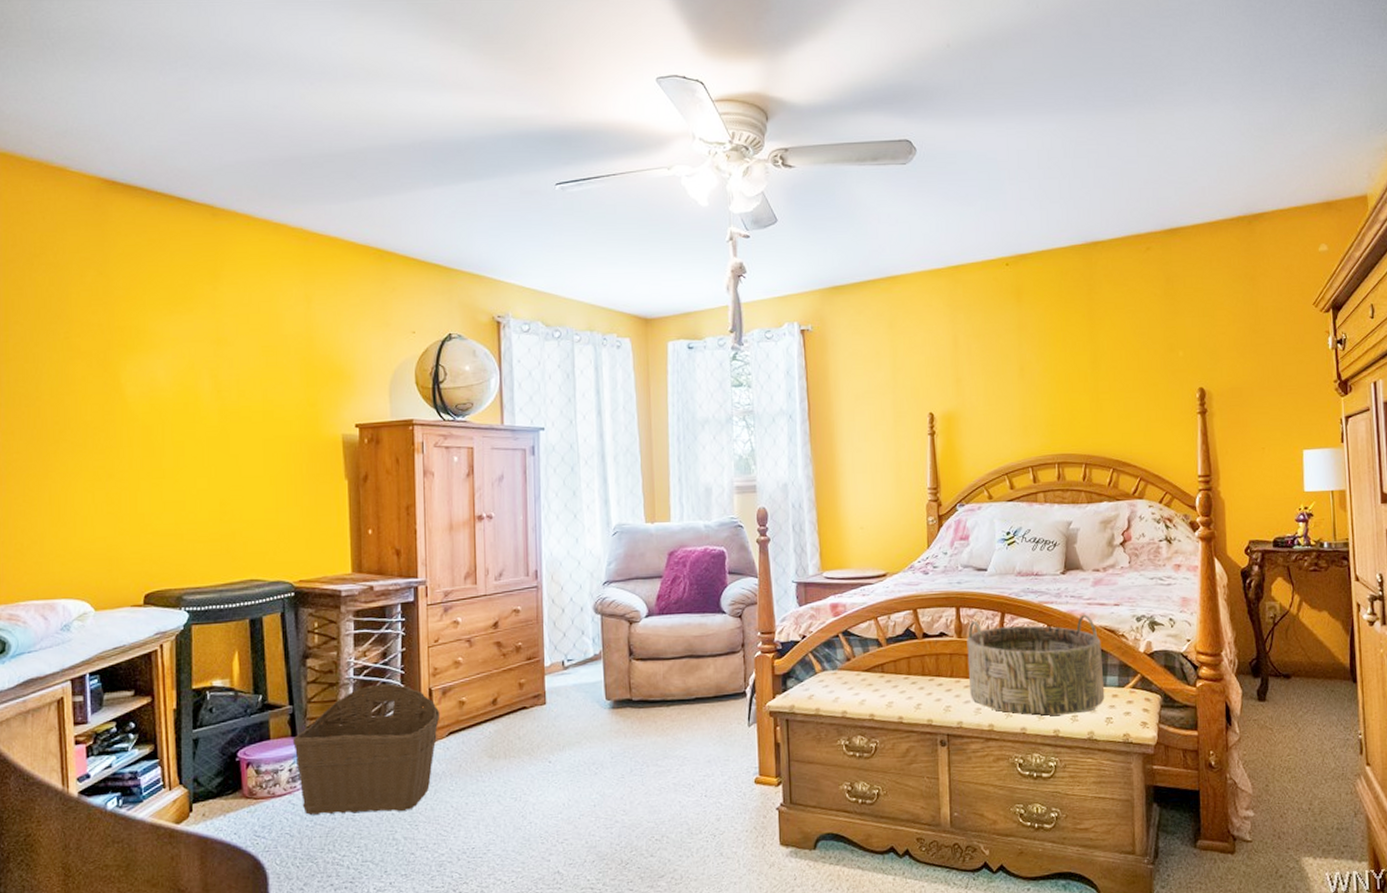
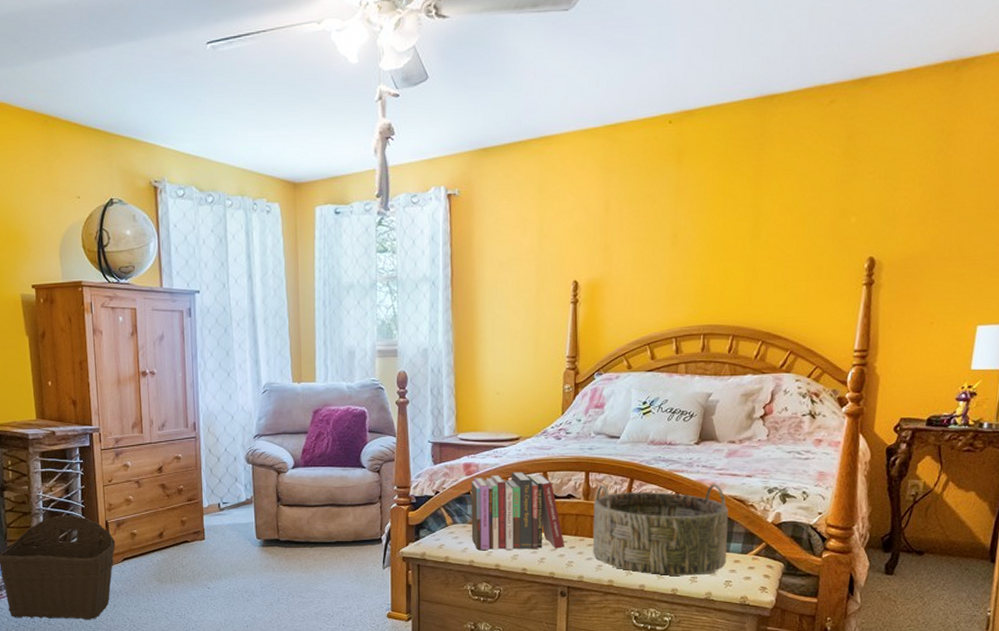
books: none [838,610,940,700] -> present [470,472,564,551]

